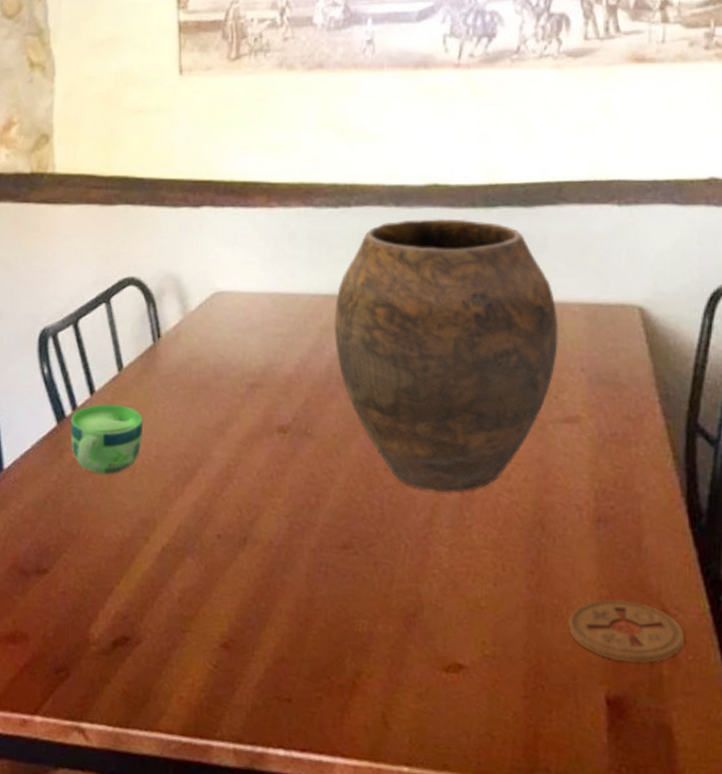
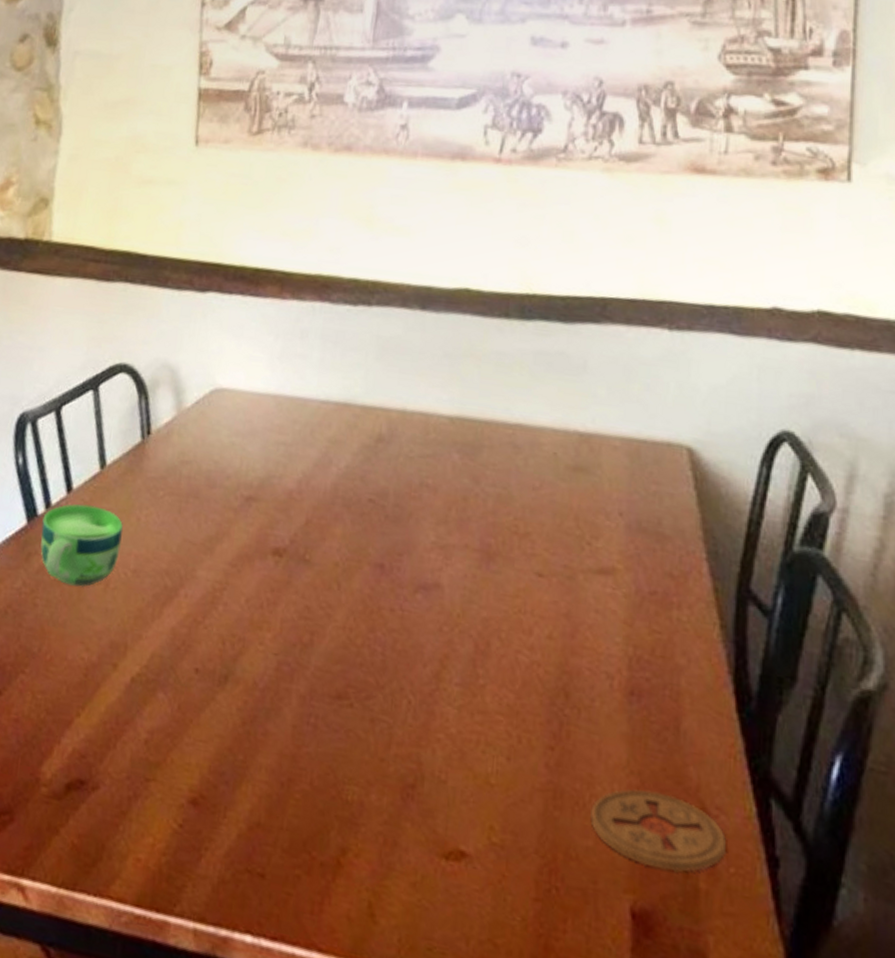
vase: present [334,218,559,493] -> none [343,325,596,645]

